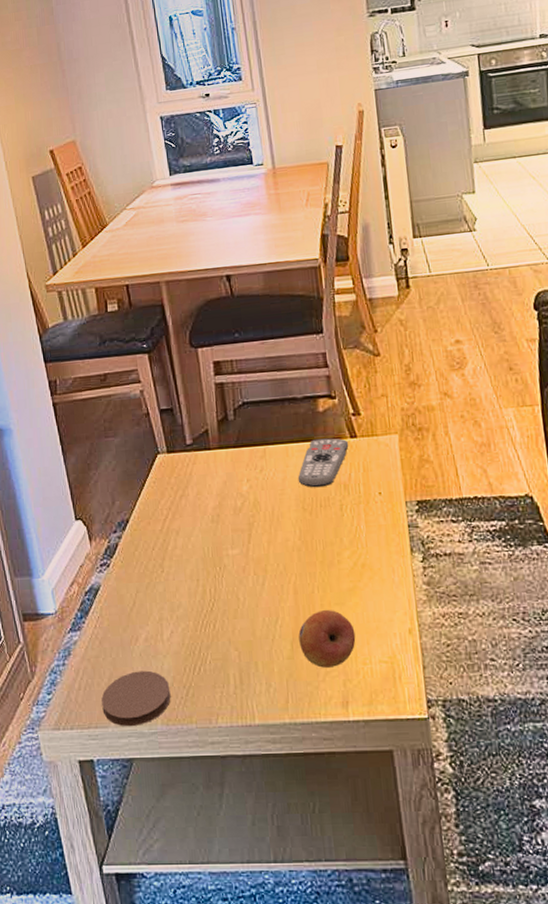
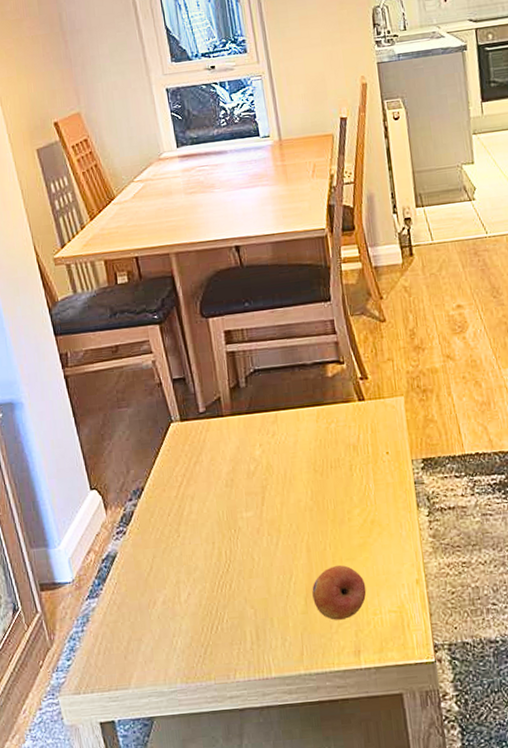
coaster: present [101,670,171,727] -> none [121,632,190,687]
remote control: present [297,438,349,488] -> none [308,401,357,450]

